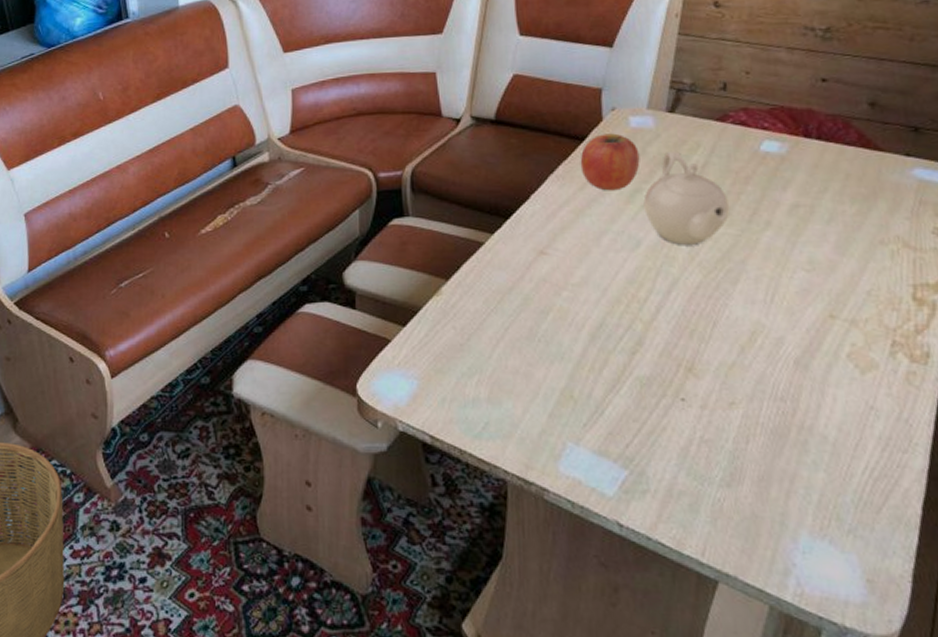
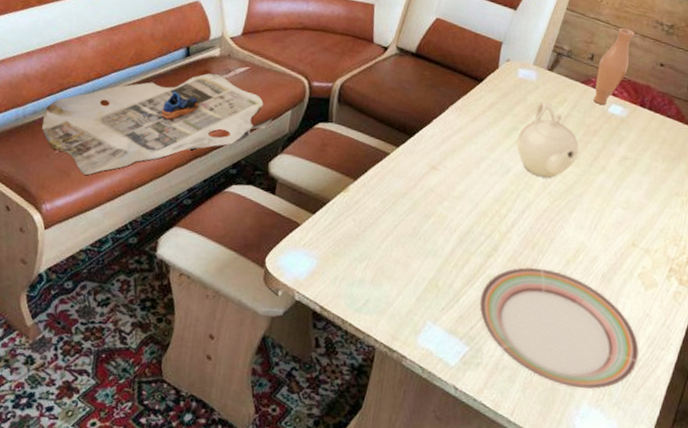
newspaper: none [95,181,340,313] -> present [42,73,273,175]
fruit: present [580,133,640,191] -> none [475,79,521,127]
plate: none [631,360,871,515] -> present [479,267,640,390]
vase: none [734,42,778,143] -> present [593,27,635,105]

